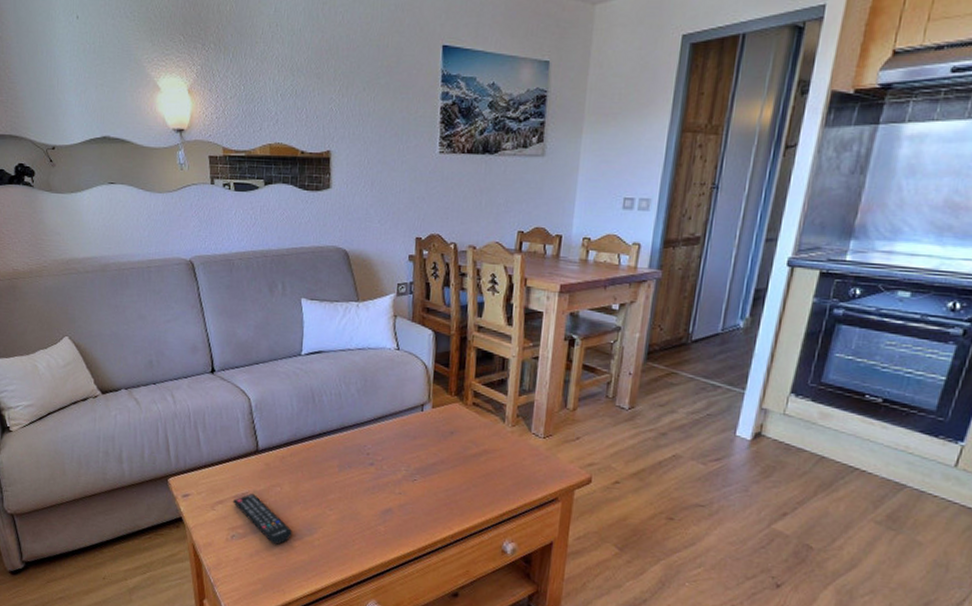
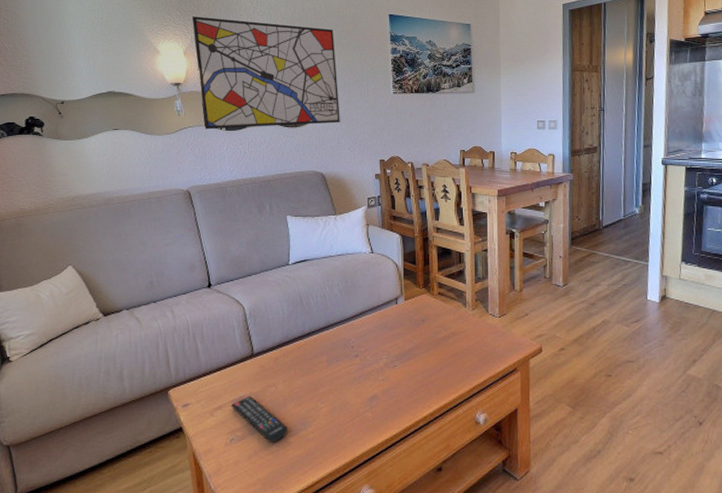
wall art: none [197,43,372,189] -> present [191,16,340,130]

